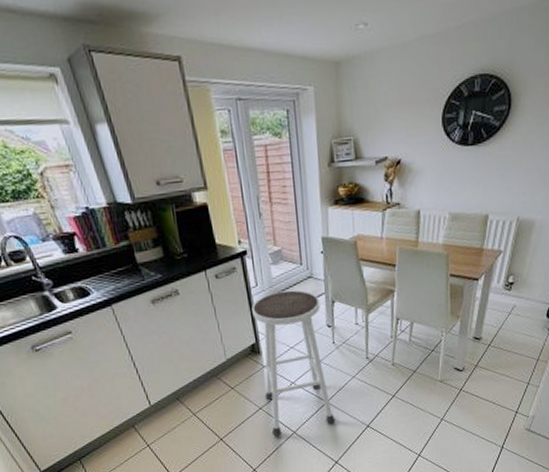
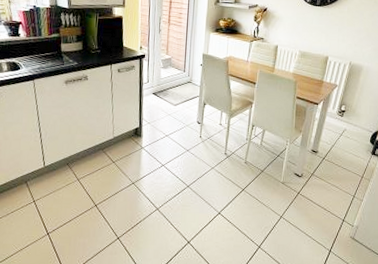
stool: present [251,290,336,437] -> none [138,89,194,210]

